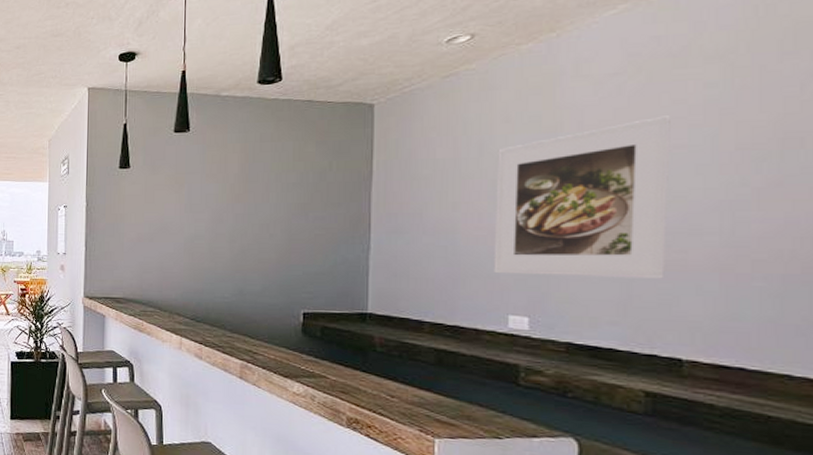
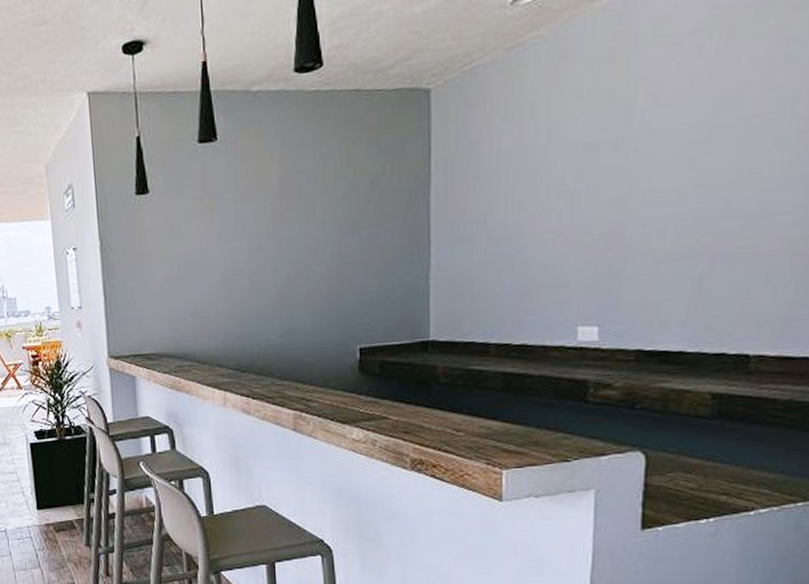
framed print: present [493,115,670,279] -> none [562,79,750,281]

